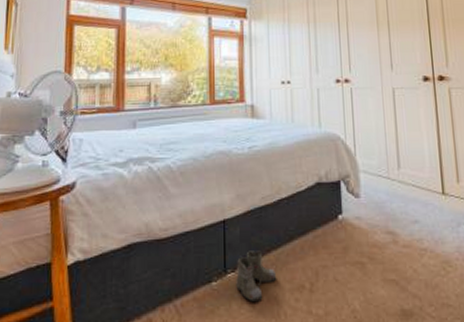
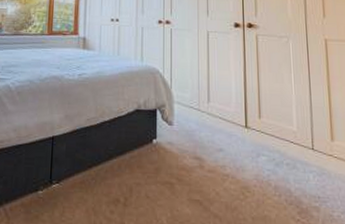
boots: present [235,250,277,301] -> none [58,165,96,211]

